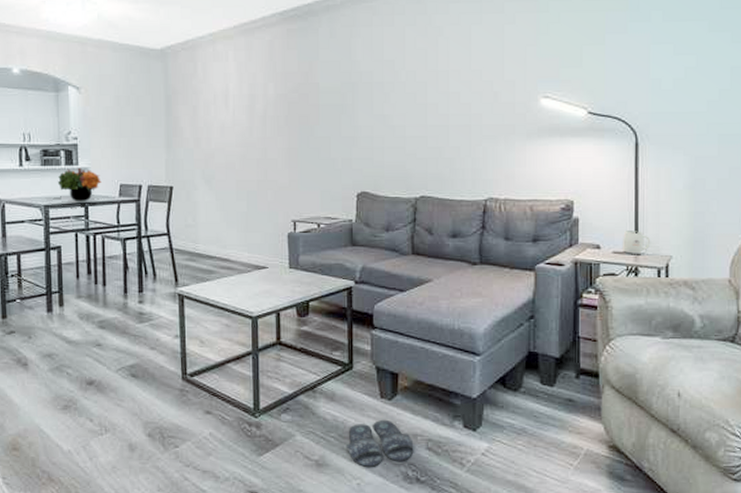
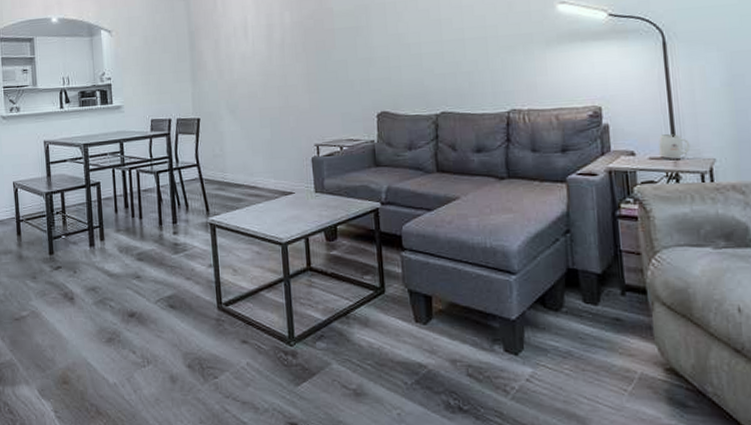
flower arrangement: present [57,167,102,202] -> none [94,106,134,140]
slippers: present [347,419,414,467] -> none [384,345,454,396]

